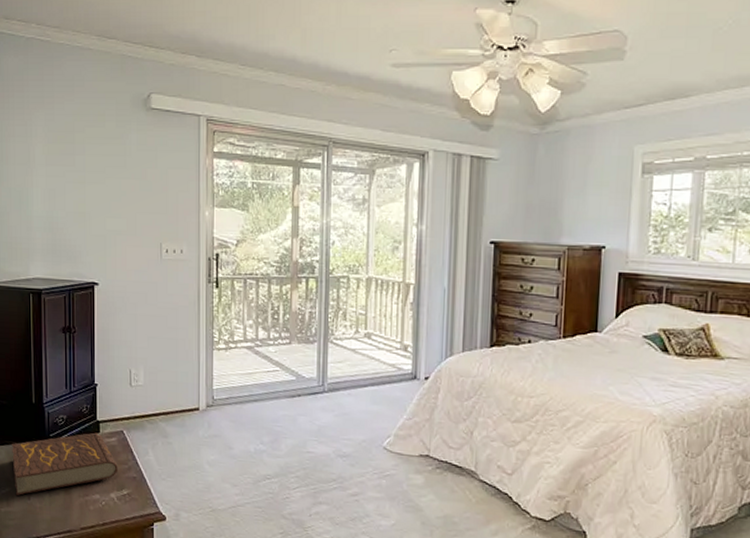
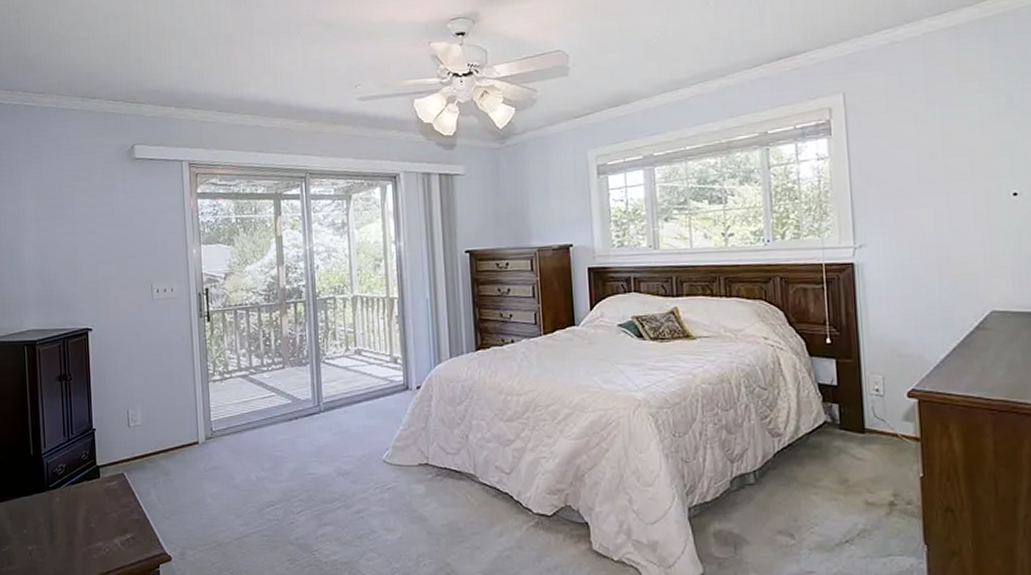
book: present [12,432,118,496] -> none [11,478,120,552]

